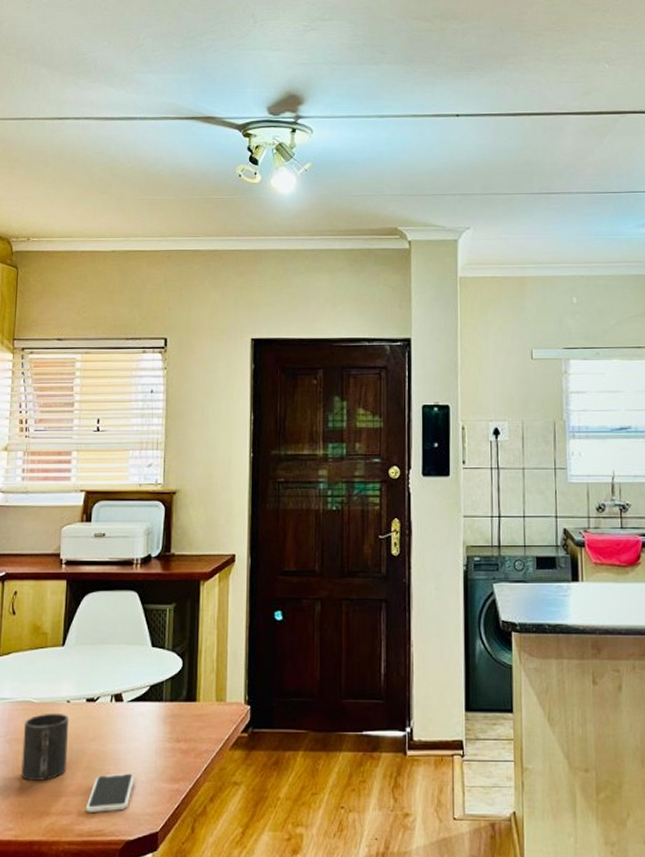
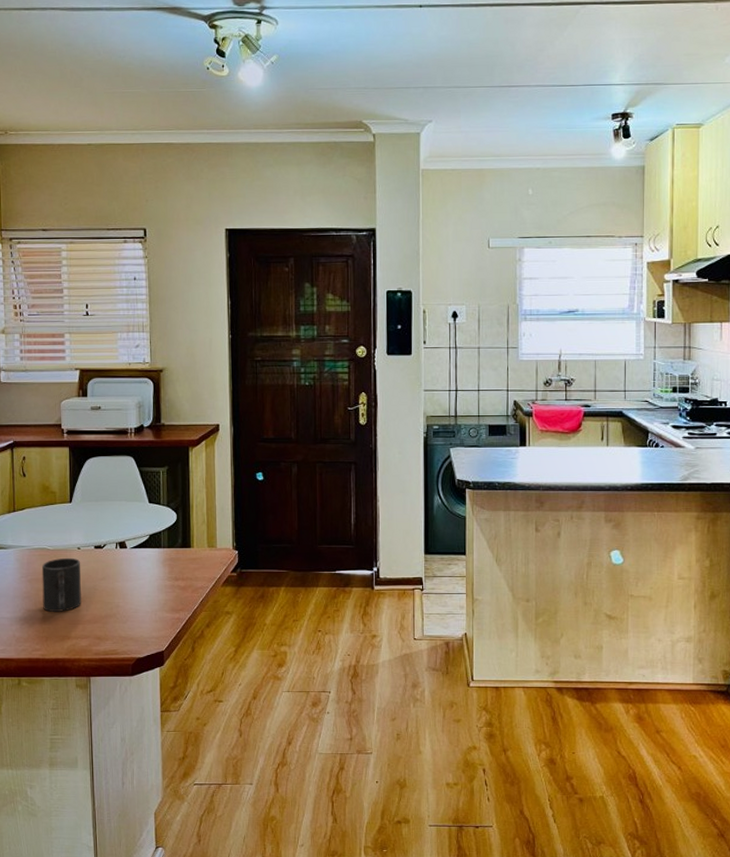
smartphone: present [85,773,134,813] -> none [100,605,141,637]

